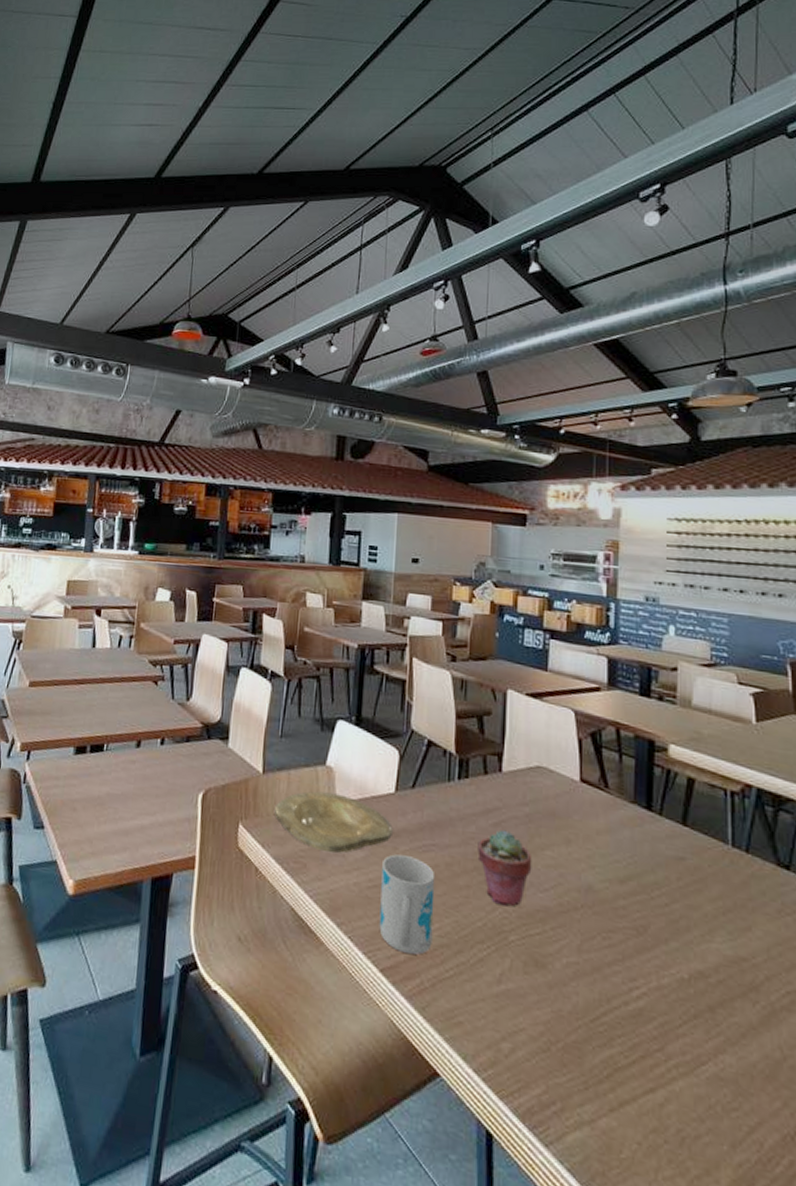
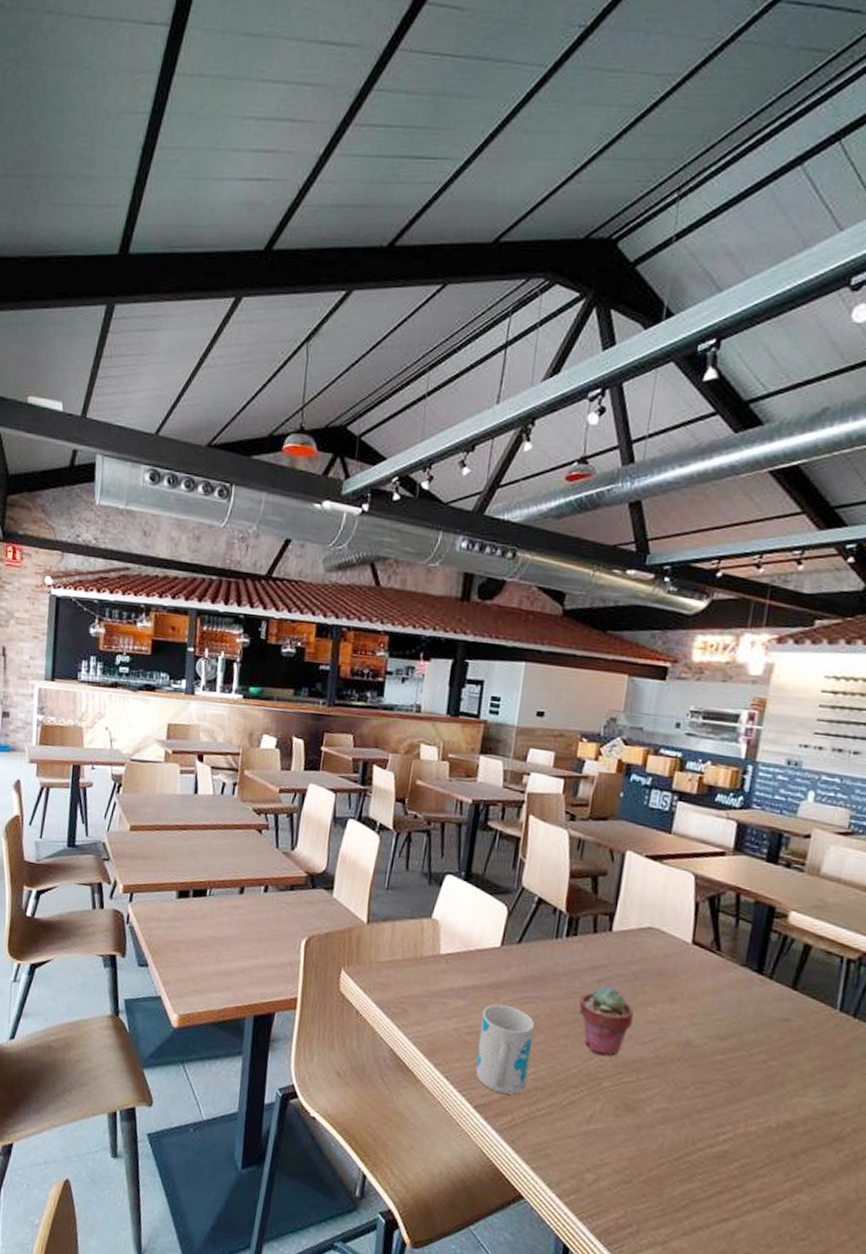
plate: present [274,791,393,854] -> none [377,942,496,1002]

